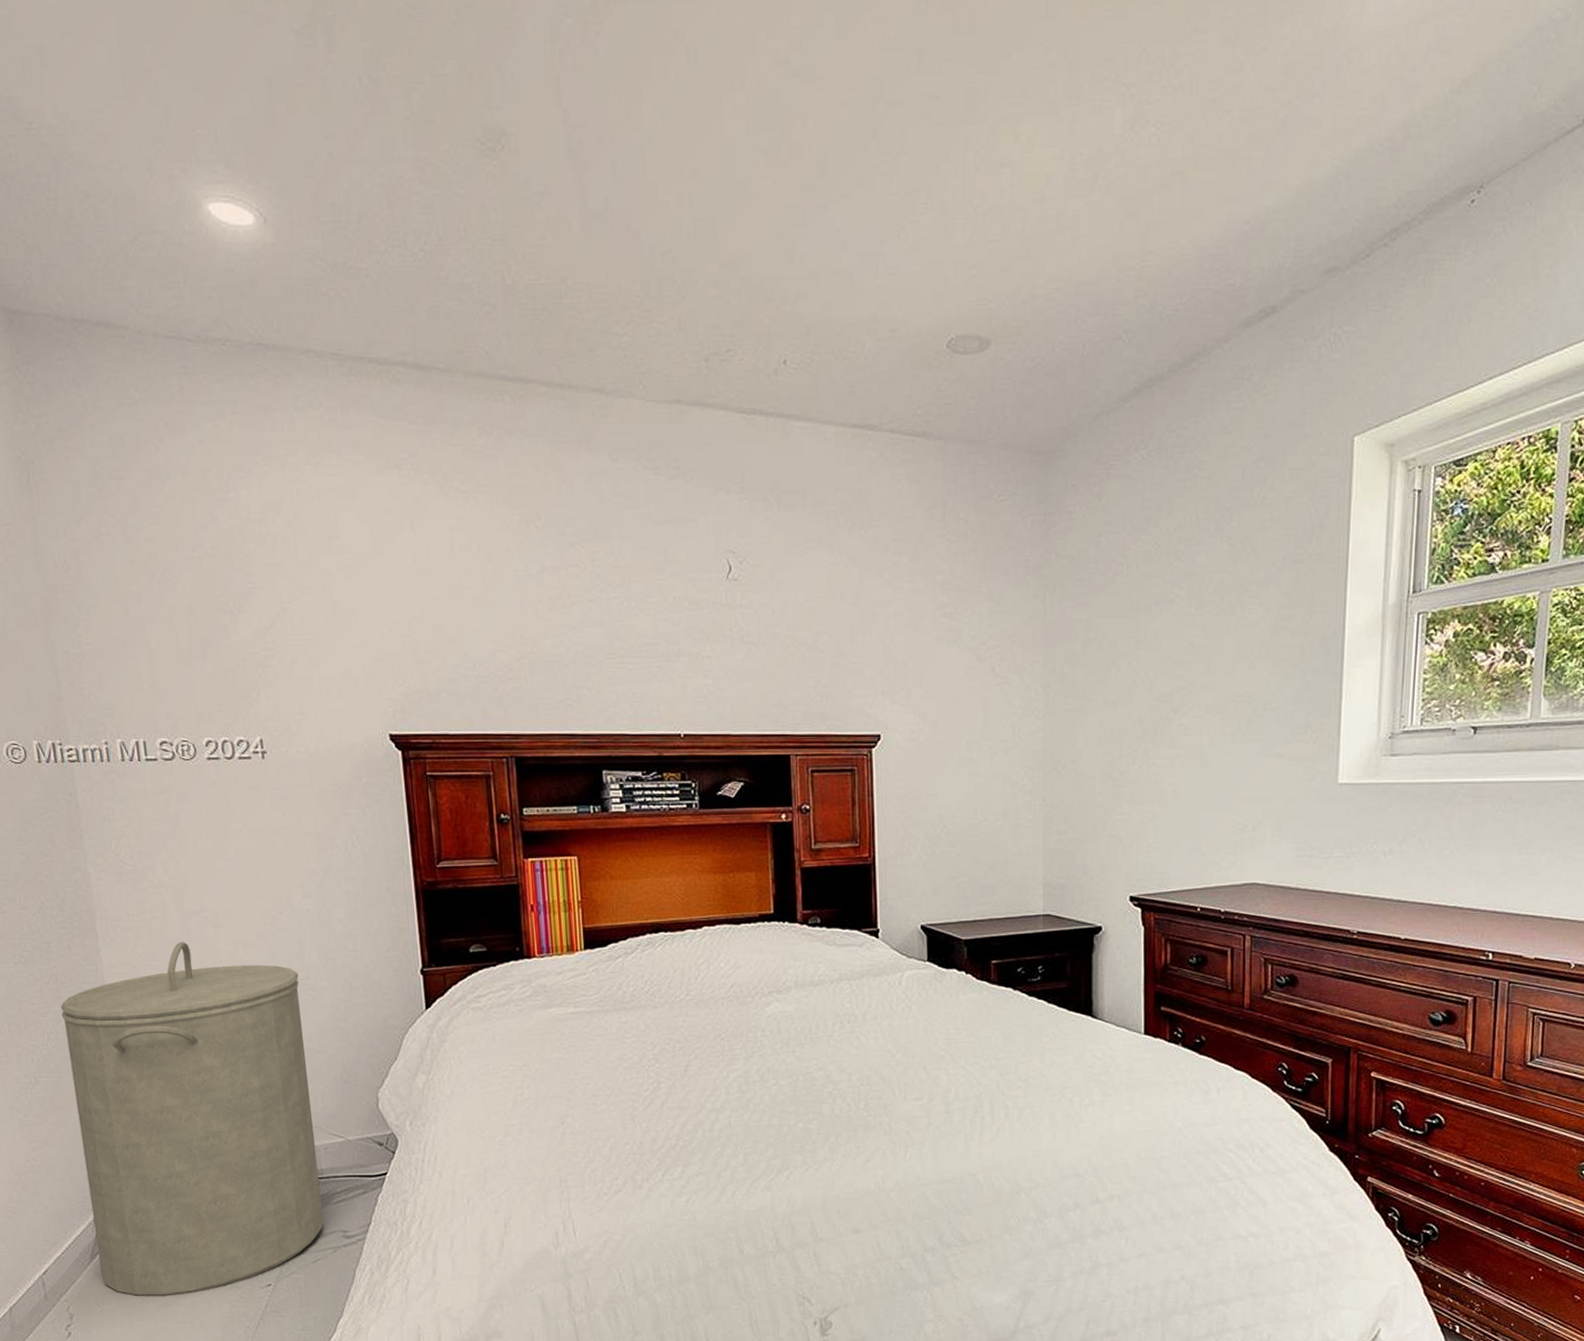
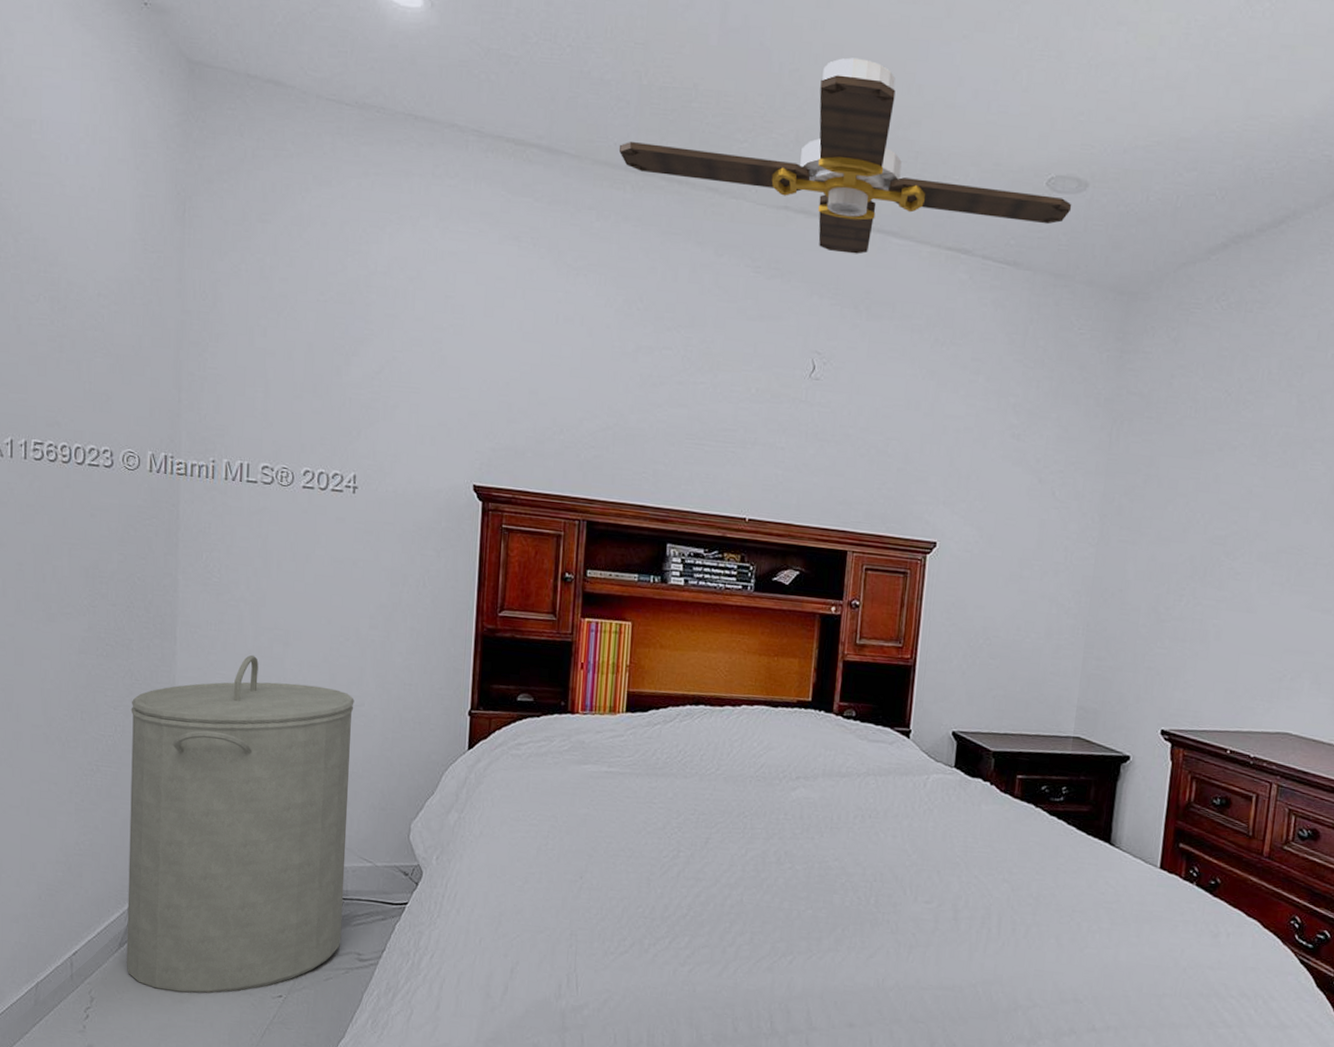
ceiling fan: none [491,231,976,443] -> present [618,57,1072,254]

